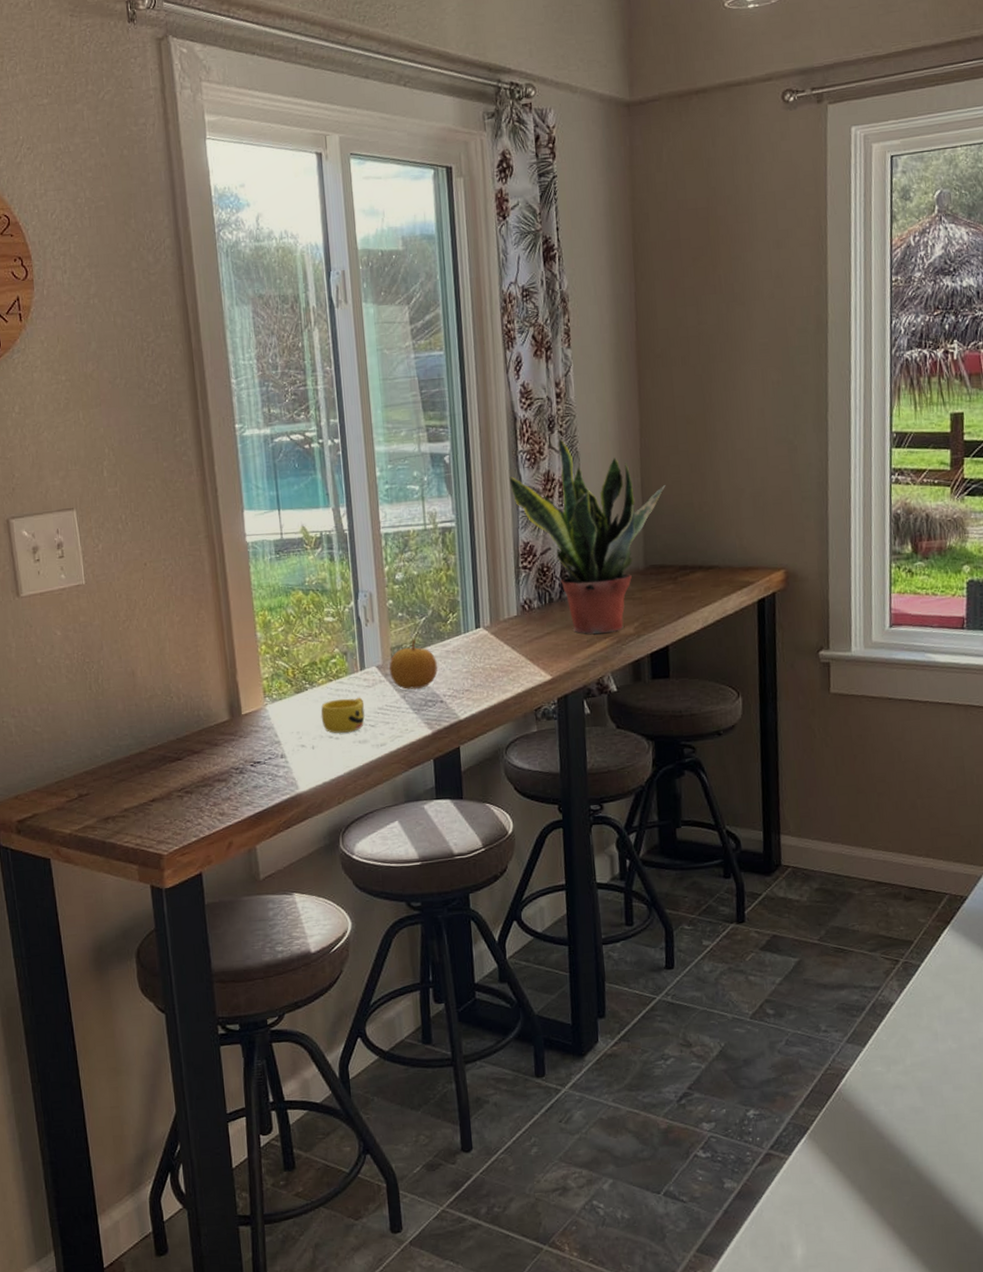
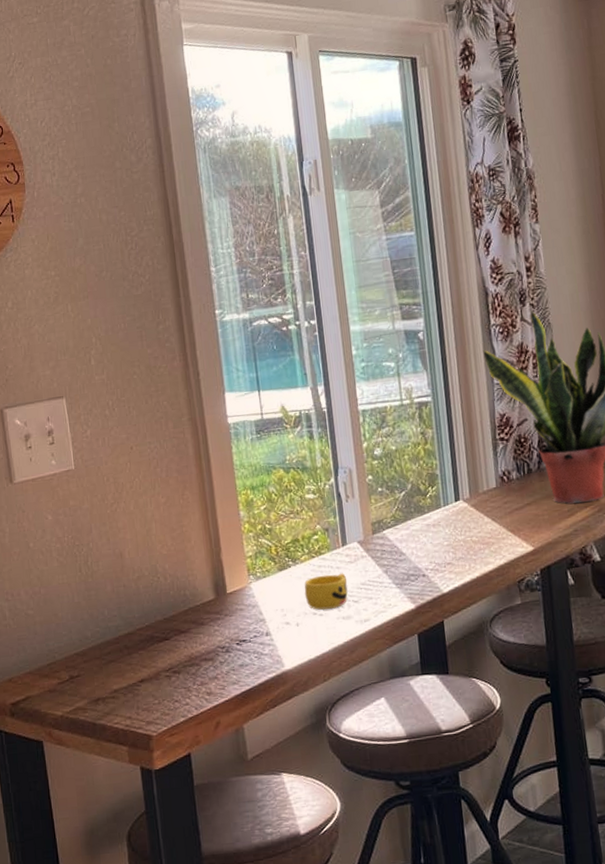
fruit: present [389,639,438,690] -> none [371,513,419,564]

